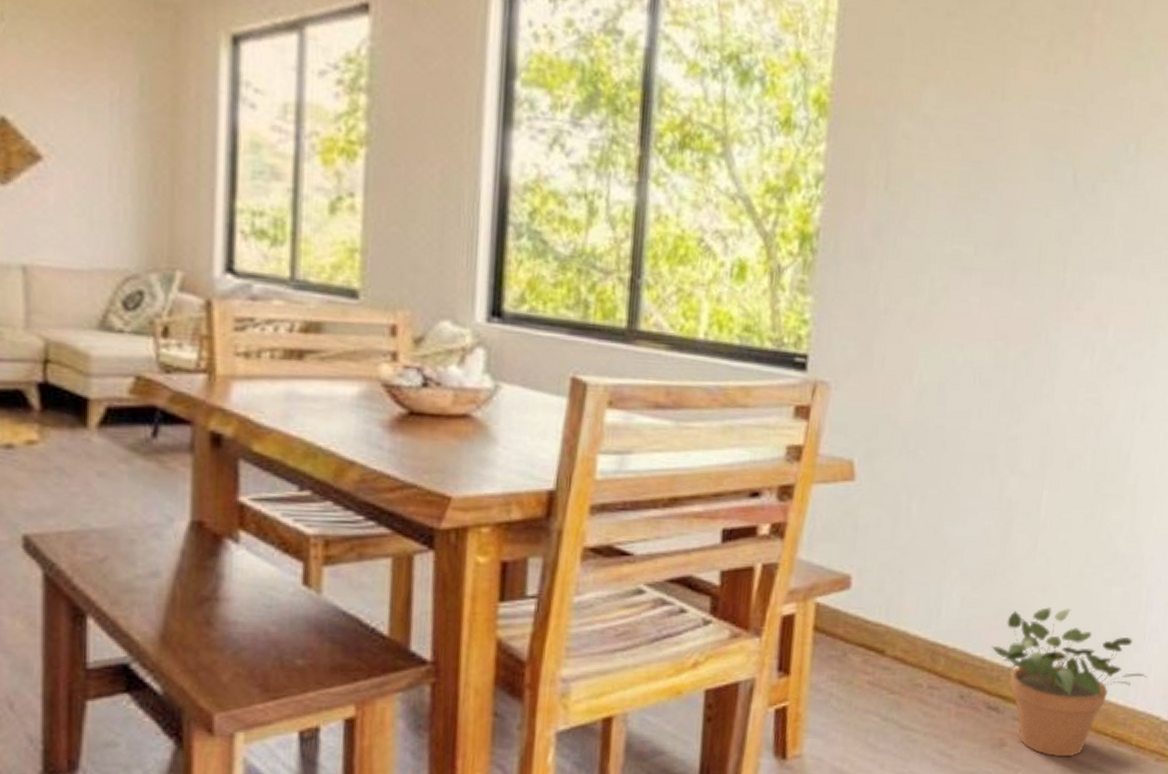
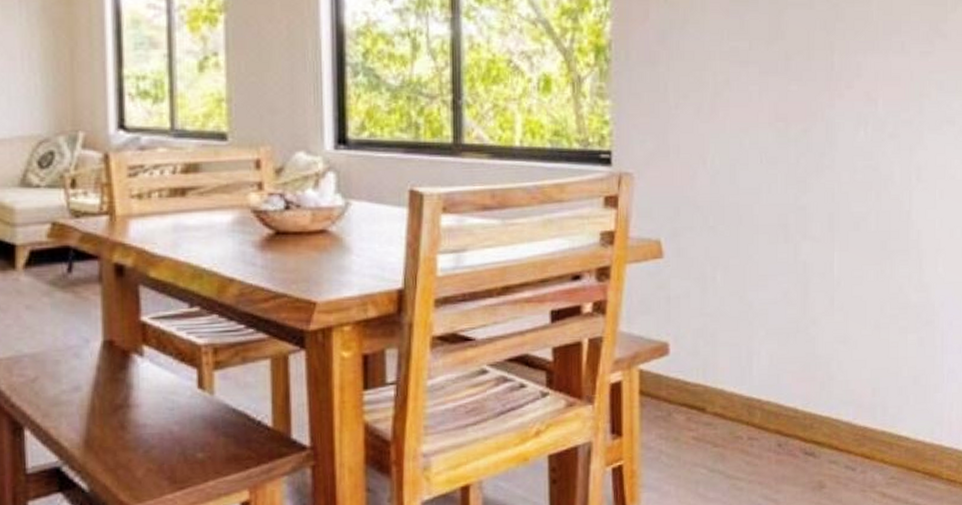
potted plant: present [991,607,1148,757] -> none [802,357,950,495]

